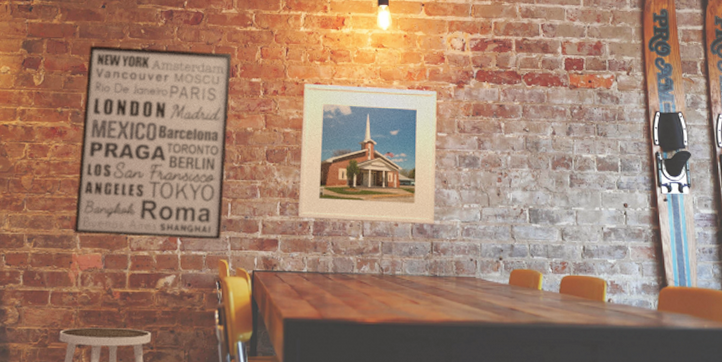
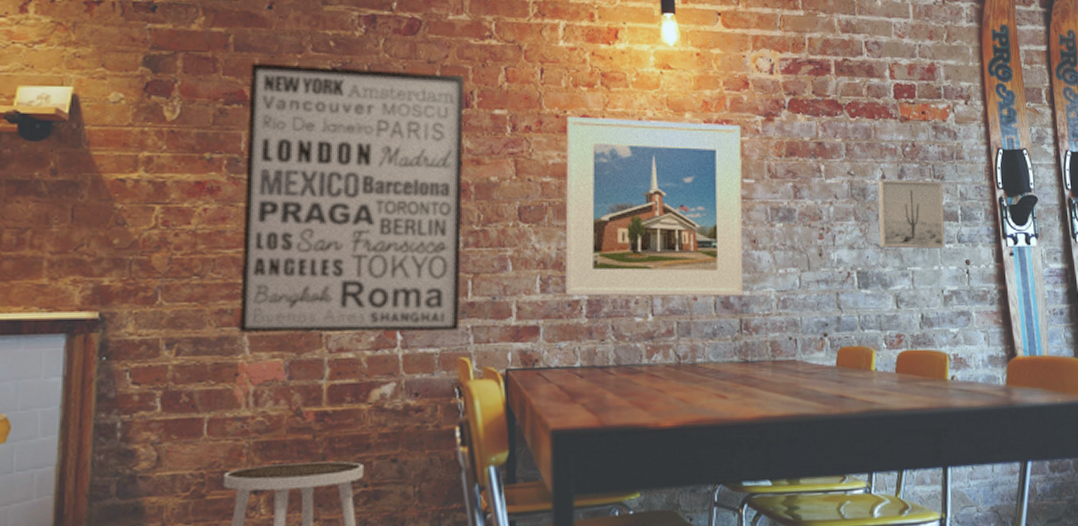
wall art: none [549,136,606,193] -> present [878,180,945,249]

